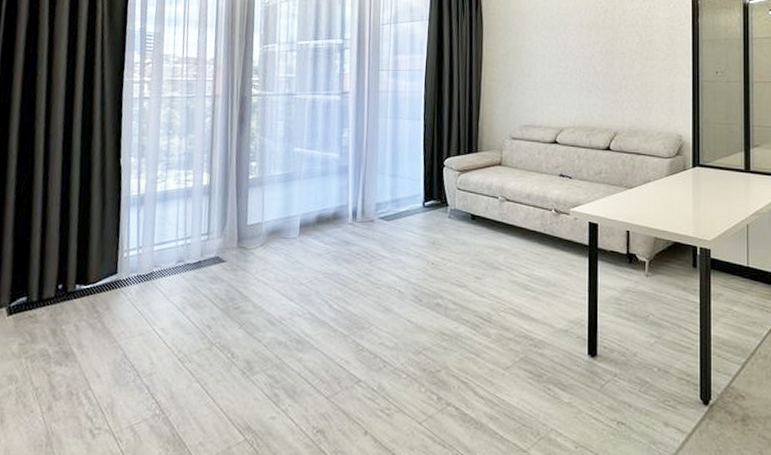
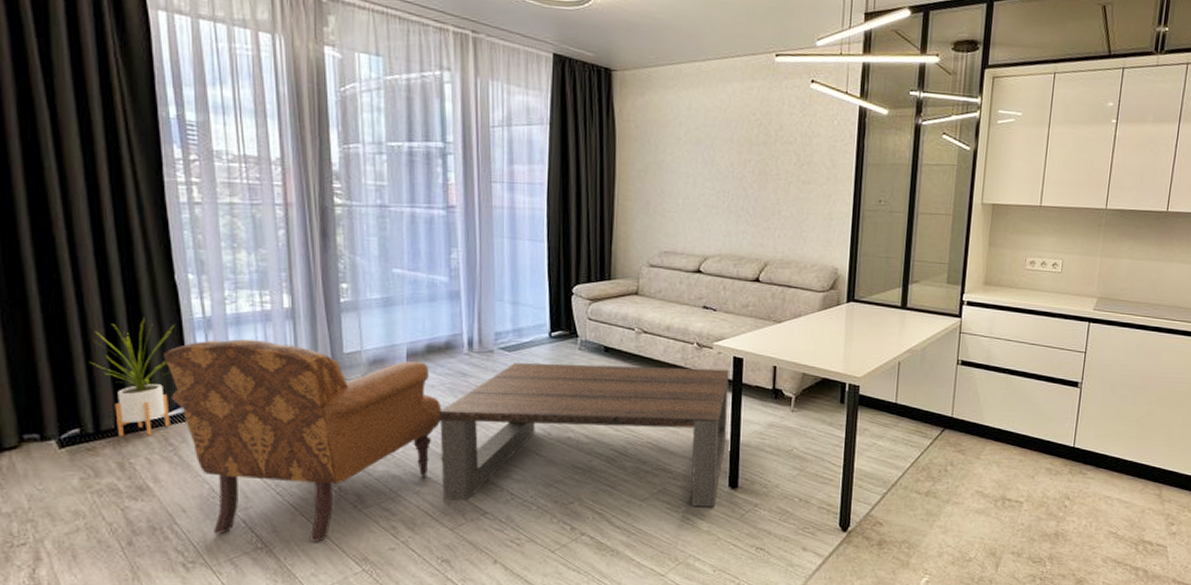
house plant: none [44,196,115,304] -> present [90,317,174,437]
armchair: none [102,214,327,409] -> present [164,339,442,542]
coffee table: none [321,231,585,376] -> present [439,363,729,507]

